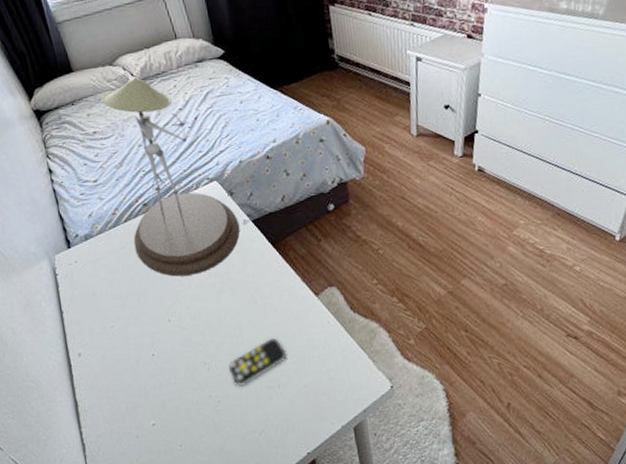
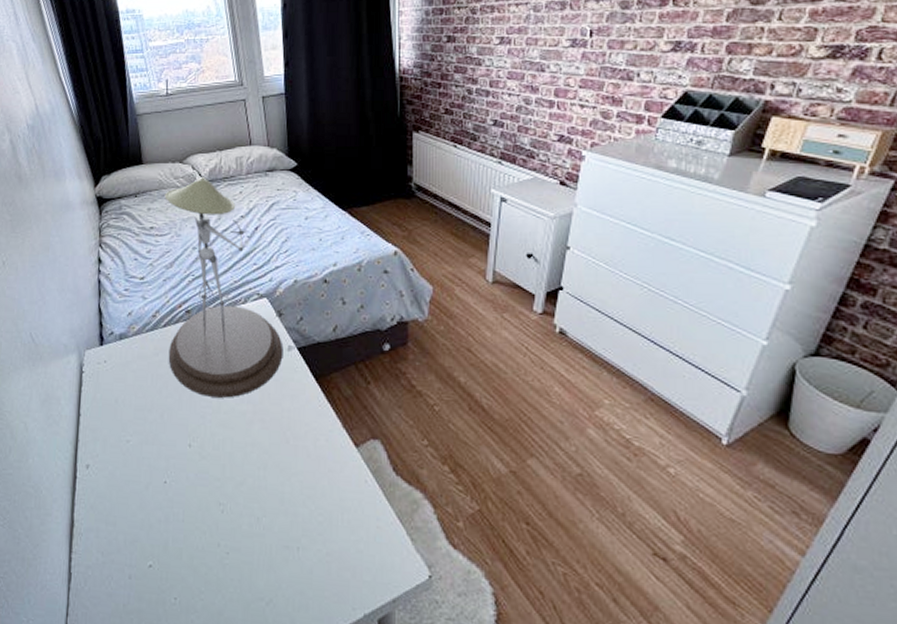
remote control: present [228,337,287,386] -> none [244,487,313,540]

